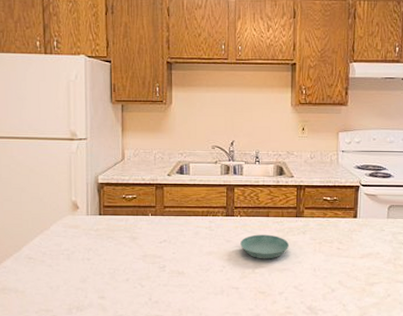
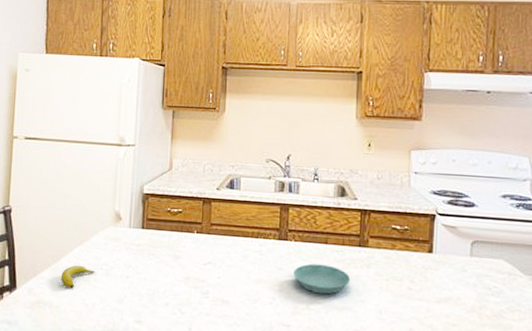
banana: none [23,252,57,274] -> present [60,265,95,289]

